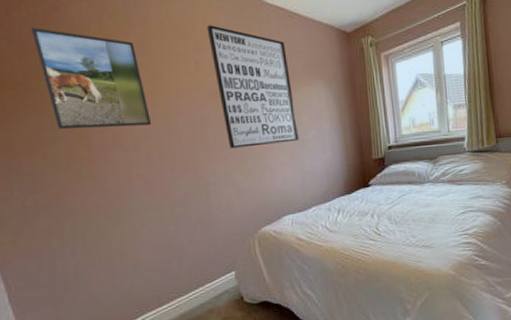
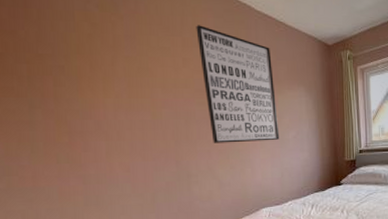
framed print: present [31,28,152,130] -> none [10,9,136,116]

